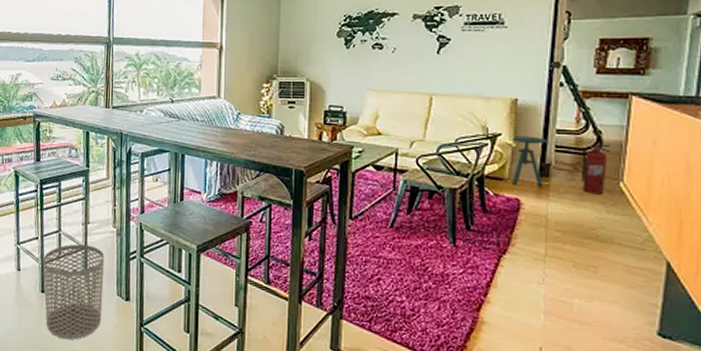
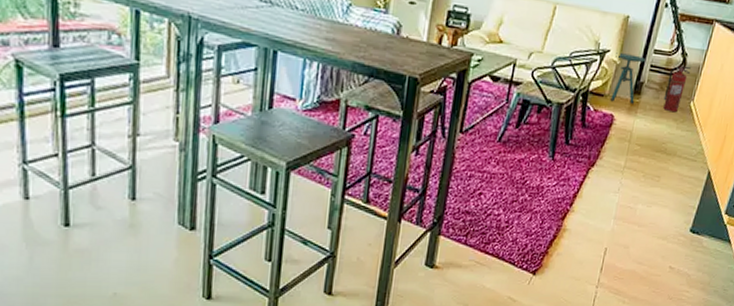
waste bin: present [42,244,105,340] -> none [66,162,161,282]

